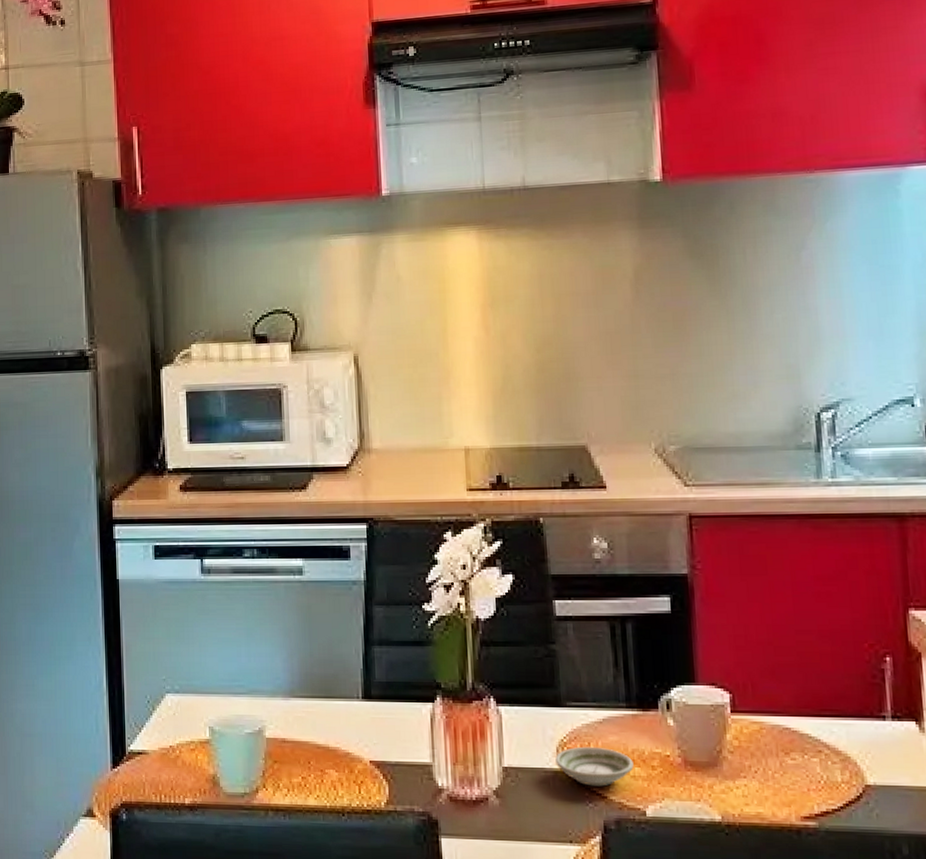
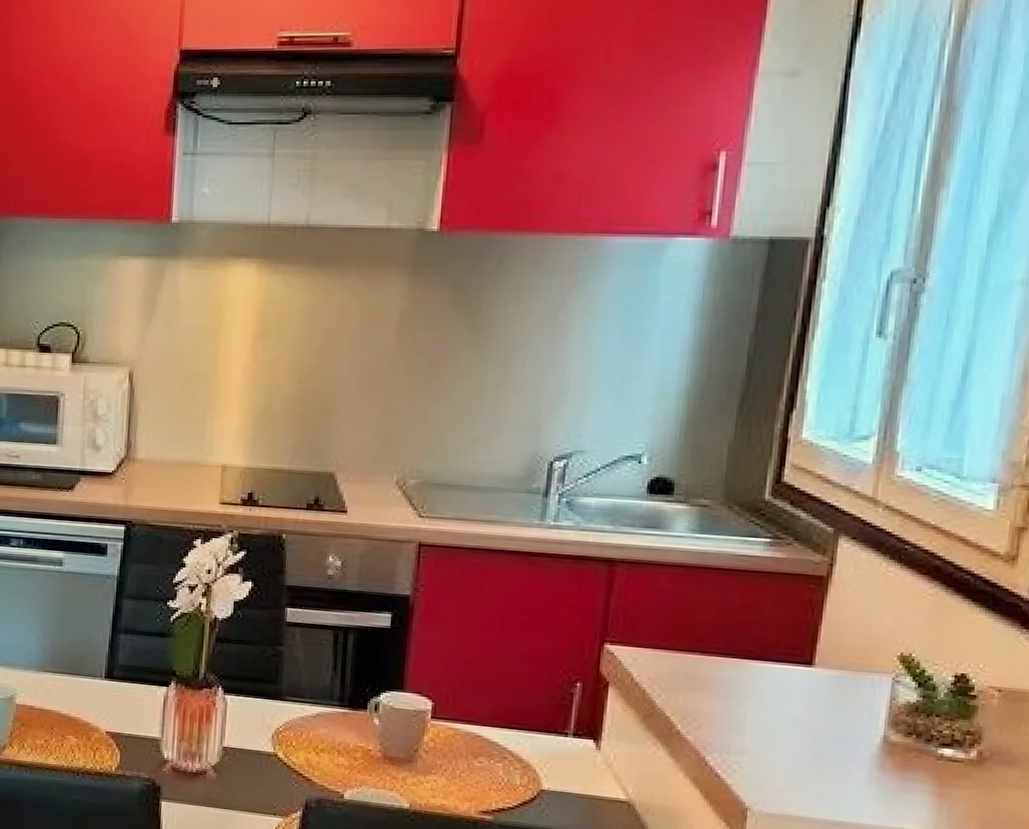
saucer: present [555,746,634,787] -> none [270,735,339,771]

